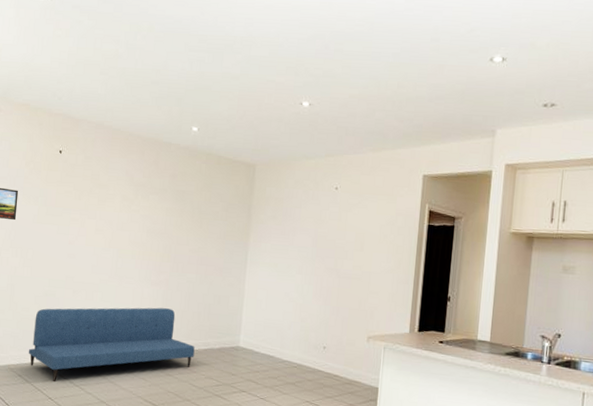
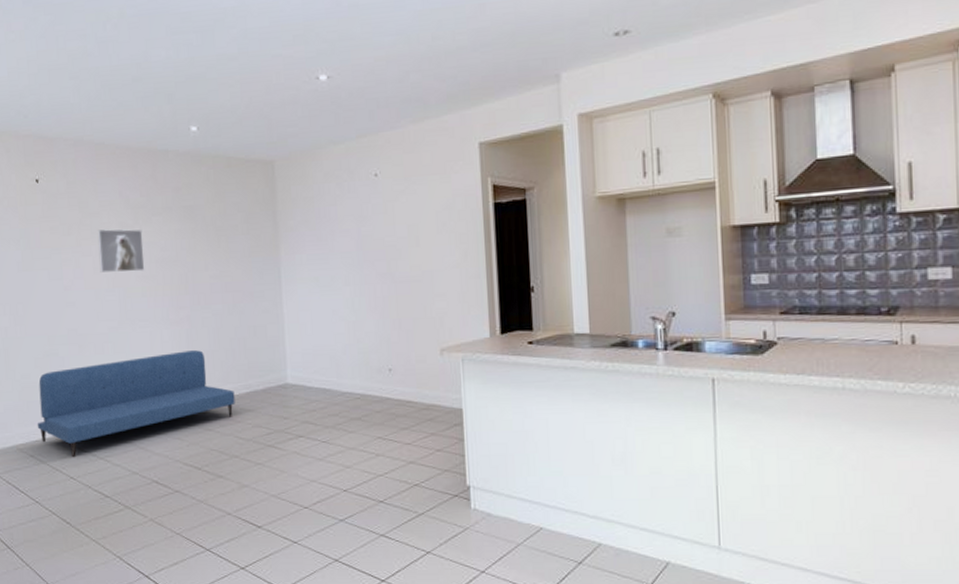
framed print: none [100,199,140,238] -> present [97,229,145,273]

